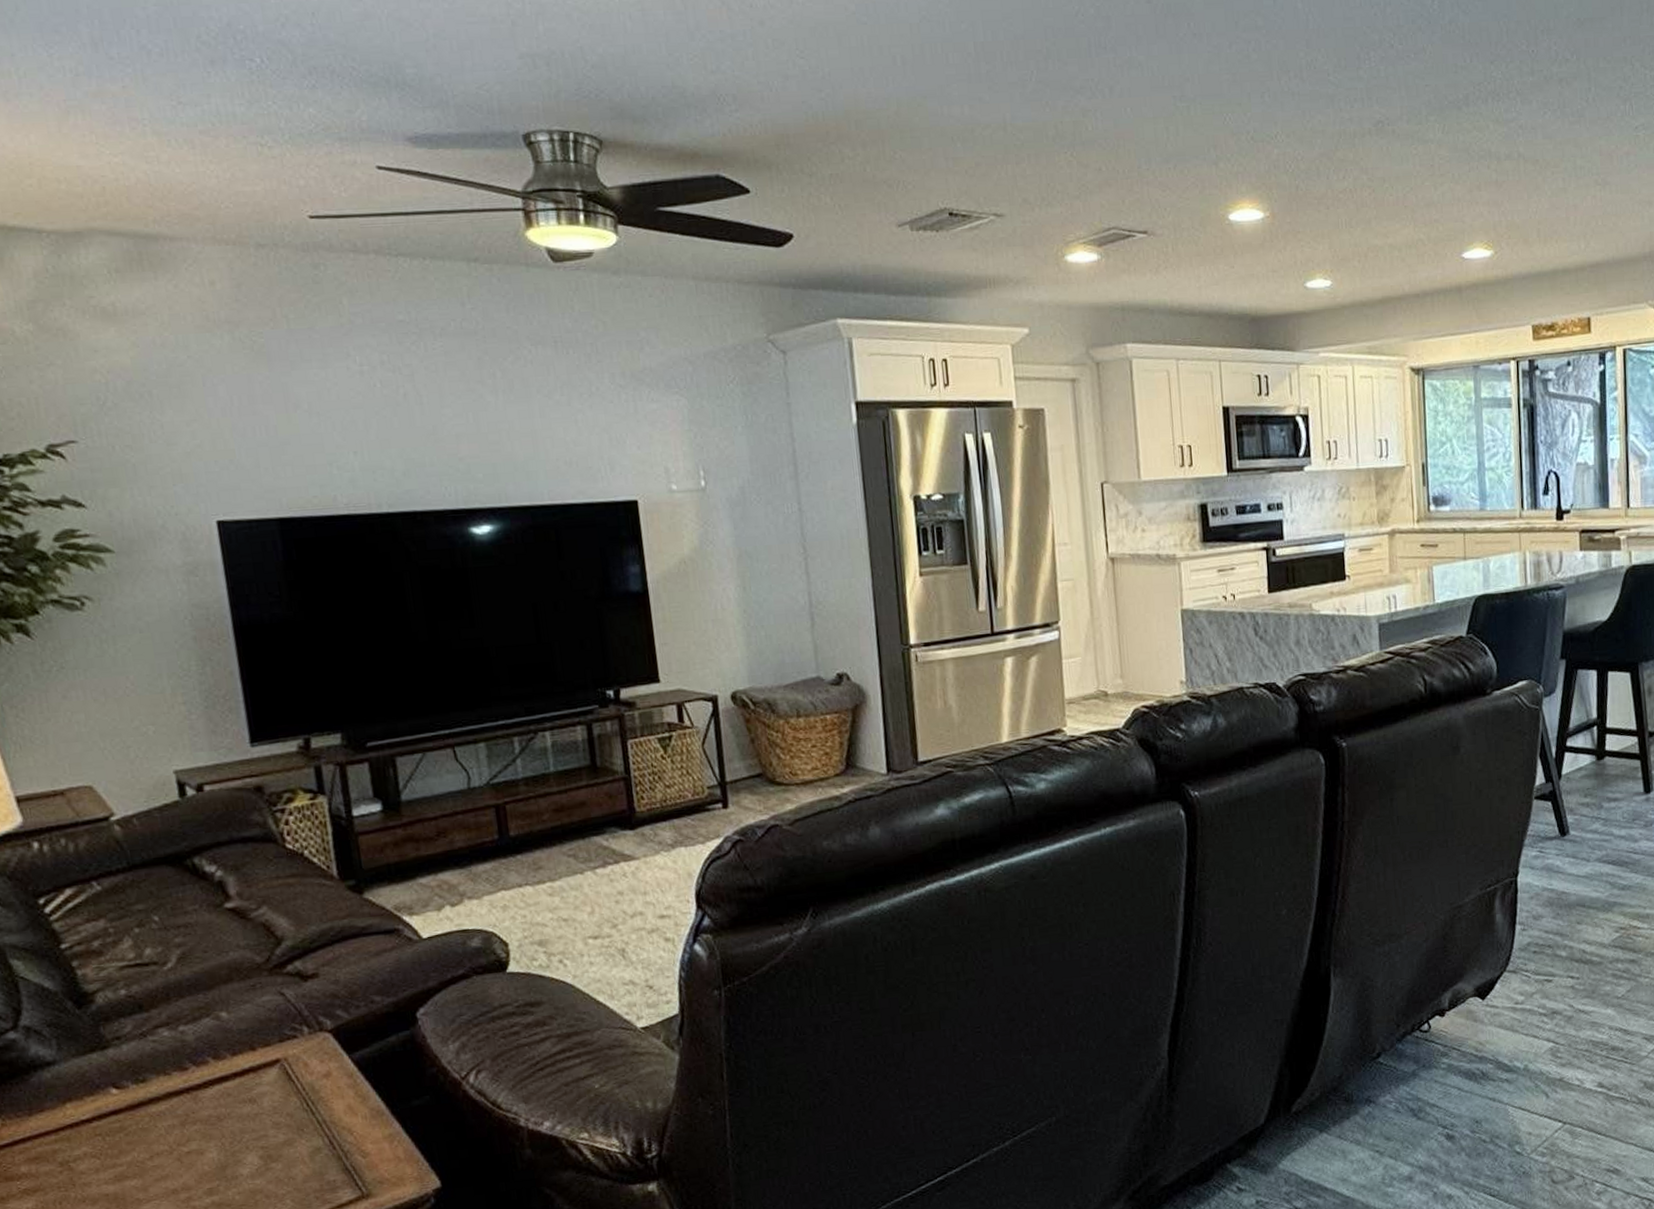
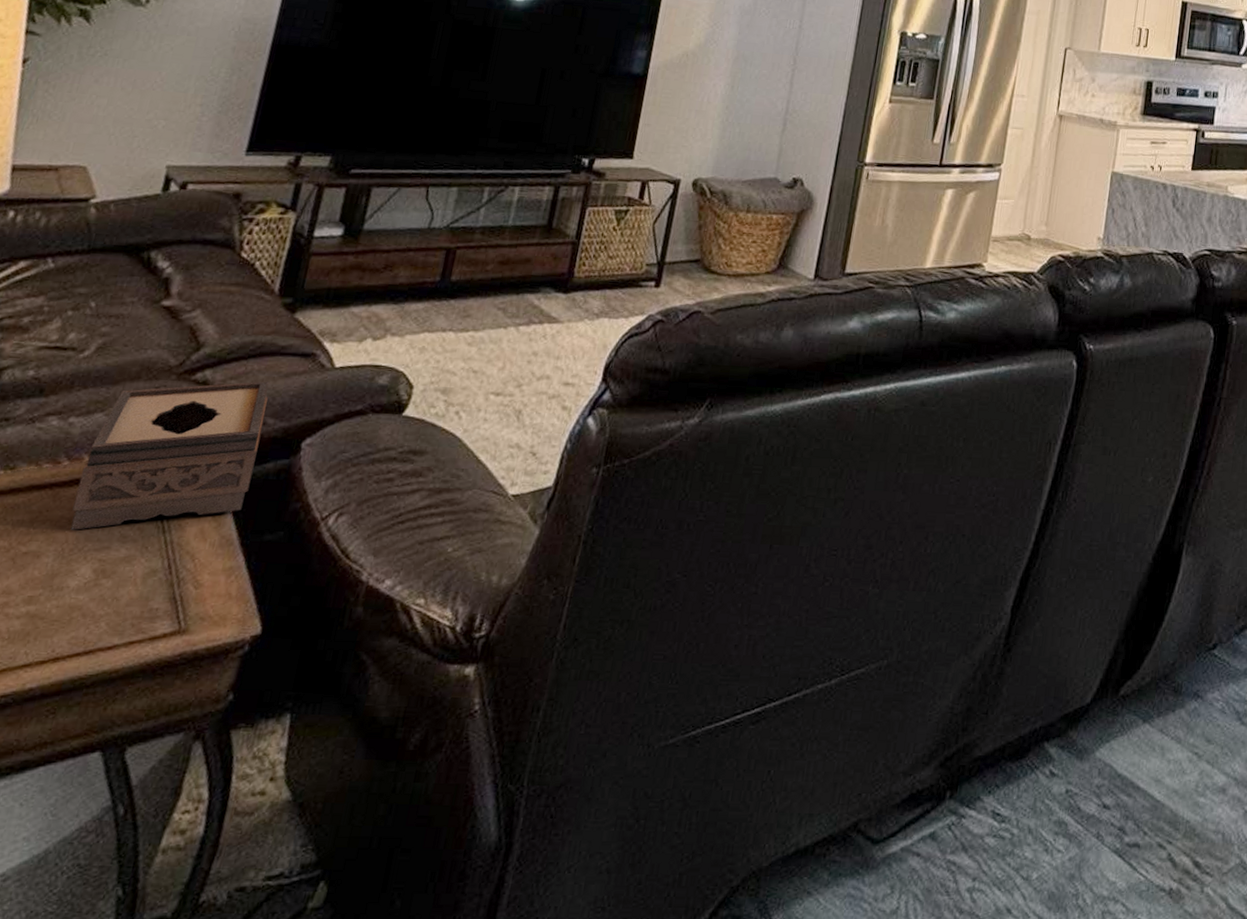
tissue box: none [211,962,381,1126] -> present [70,381,270,530]

